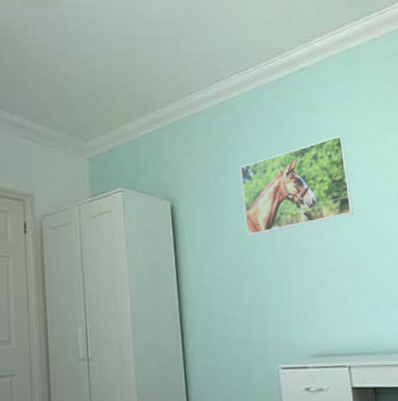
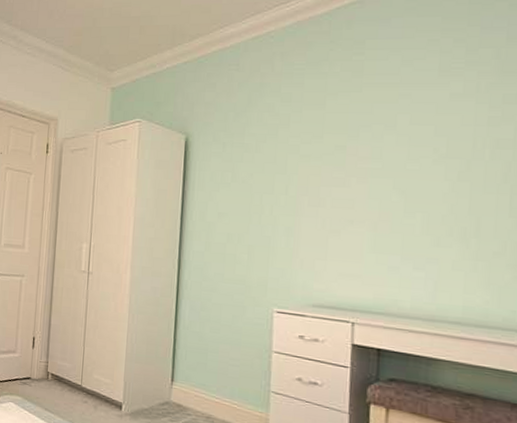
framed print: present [239,135,354,235] -> none [260,78,391,177]

